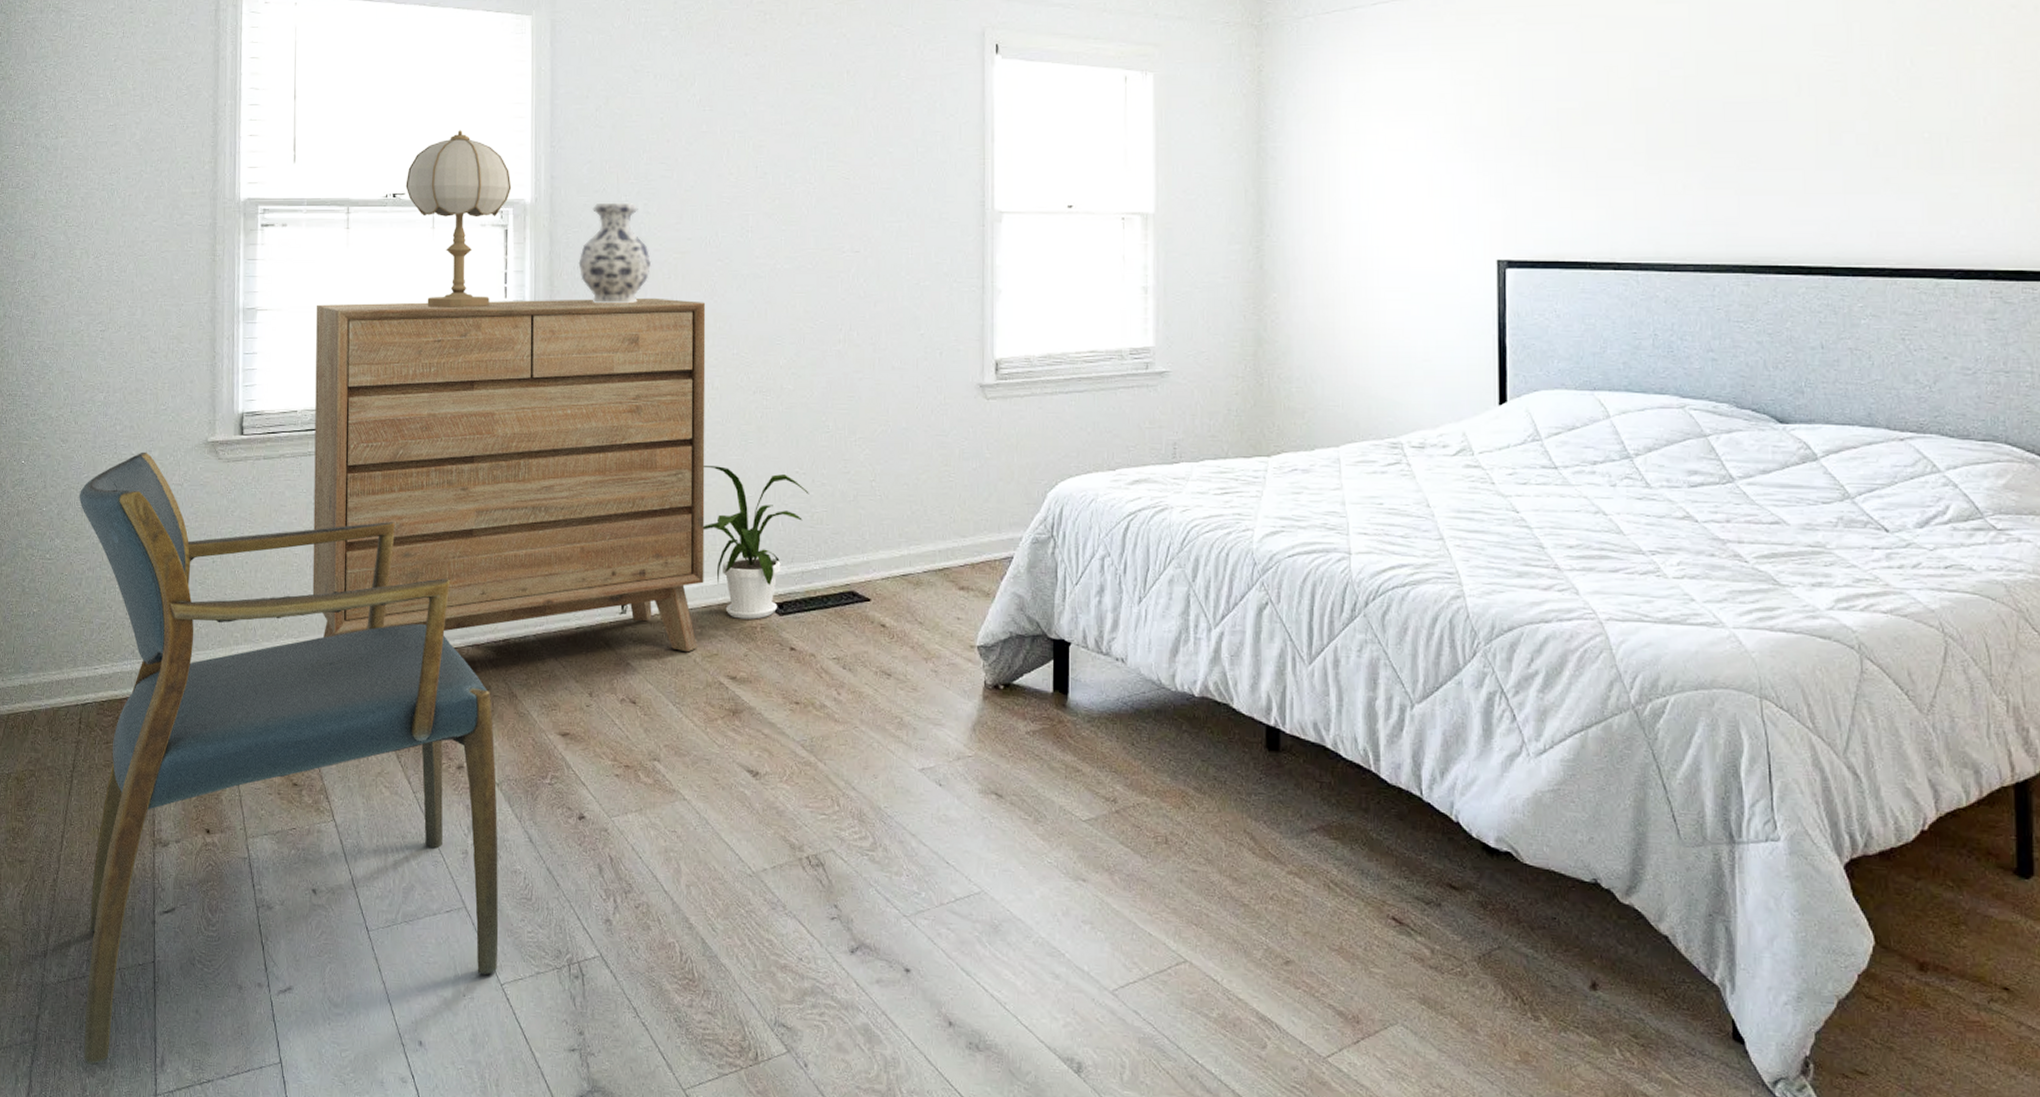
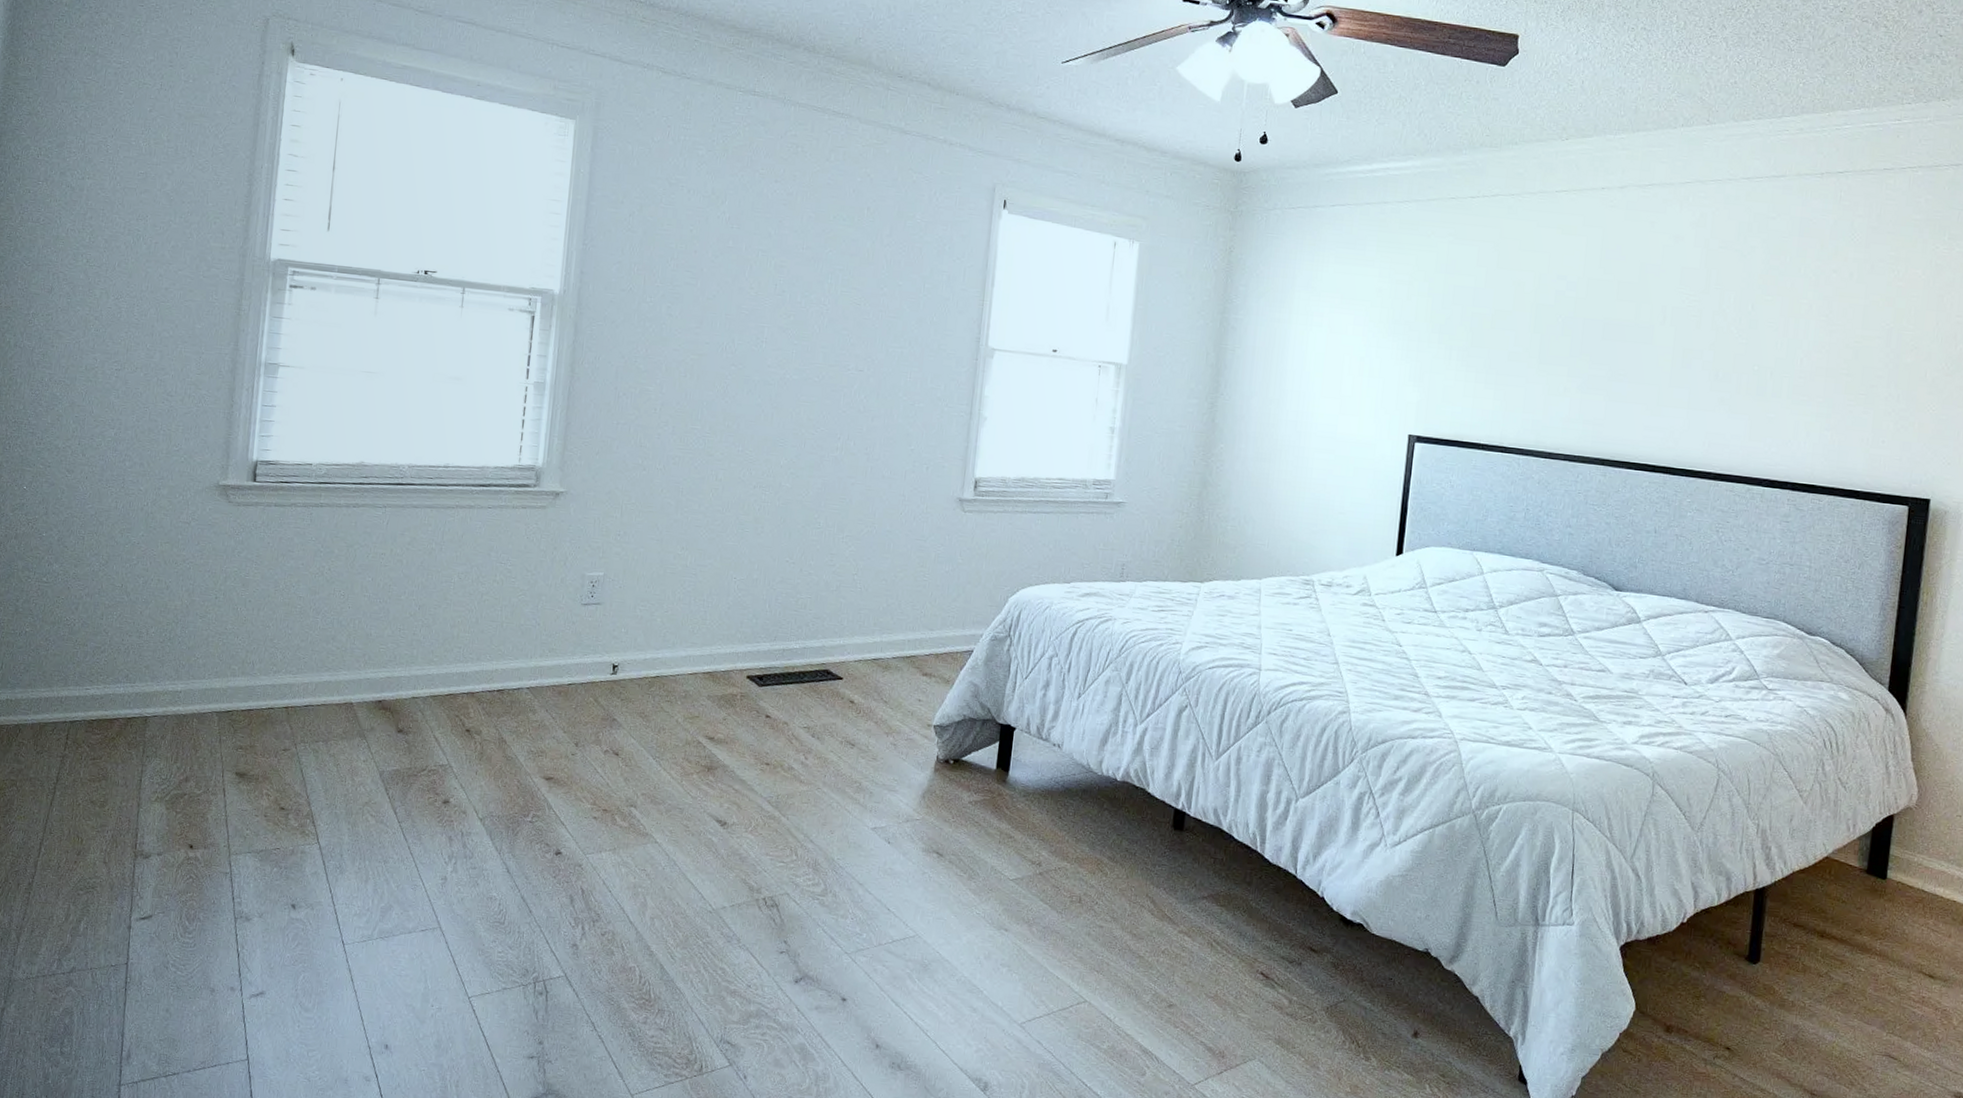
armchair: present [79,451,499,1065] -> none [48,488,482,1056]
dresser: present [312,297,706,653] -> none [314,366,717,713]
table lamp: present [405,130,512,308] -> none [438,218,542,385]
vase: present [578,202,652,303] -> none [599,301,670,396]
house plant: present [703,466,809,619] -> none [696,548,797,688]

